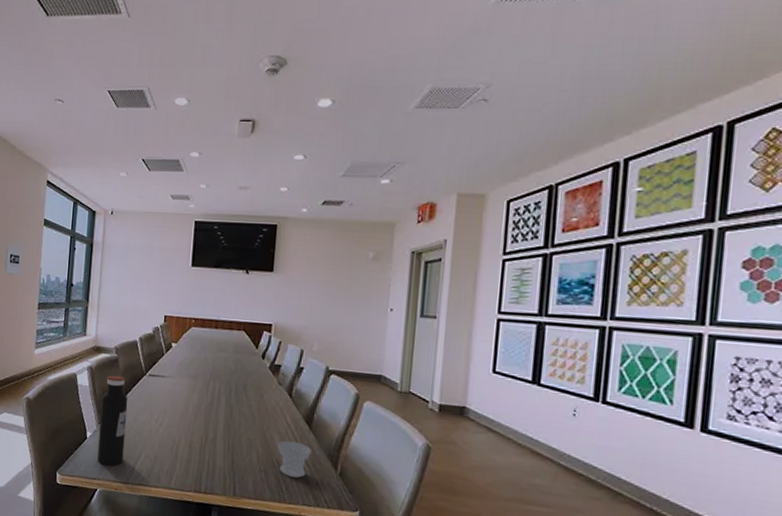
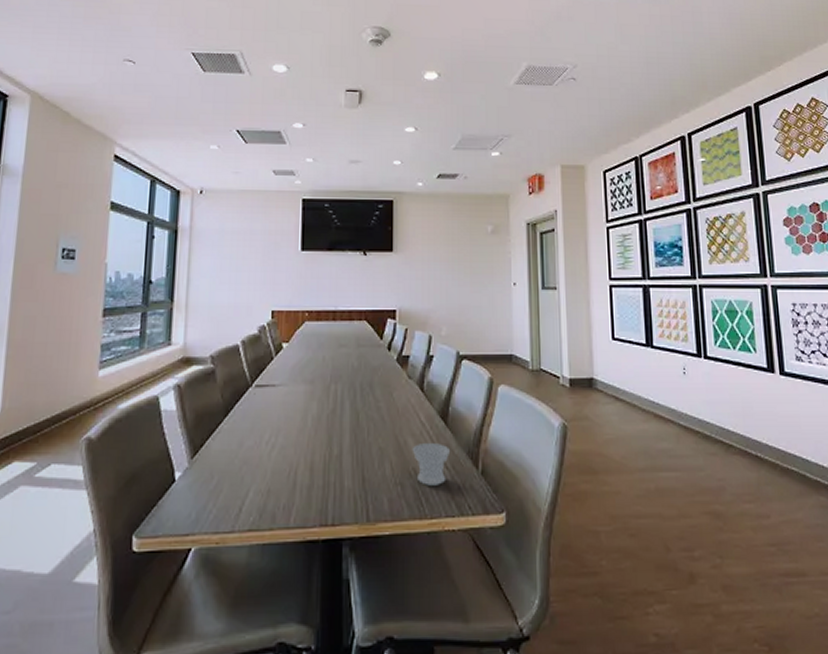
water bottle: present [97,375,128,466] -> none [190,392,230,513]

